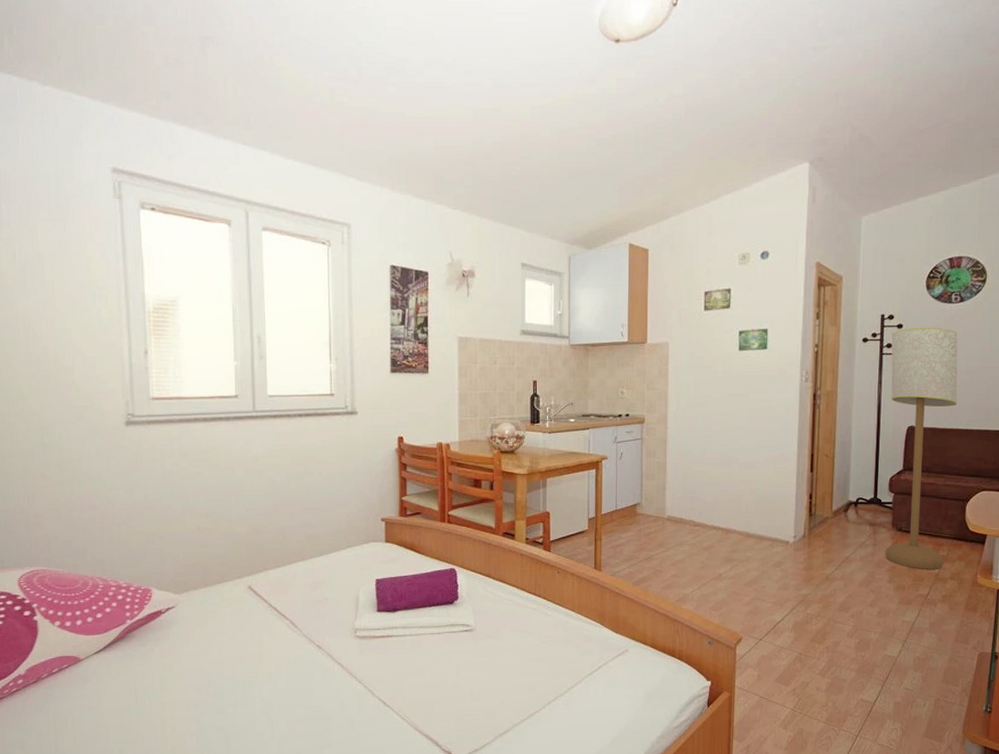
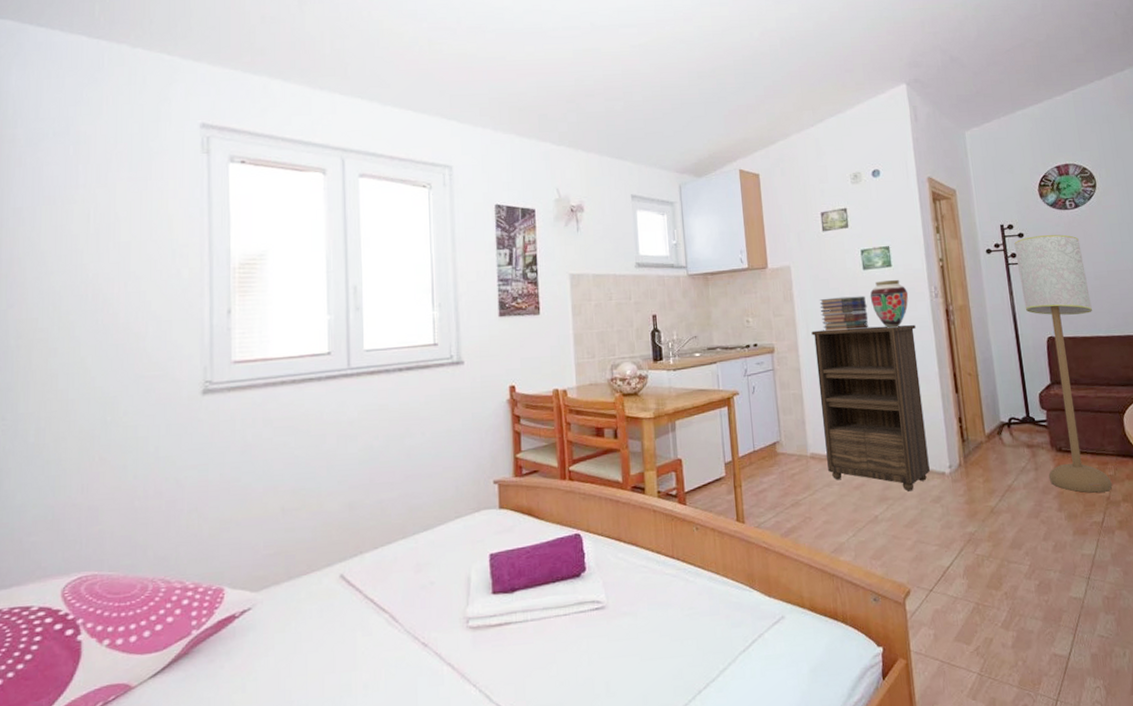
bookshelf: none [681,405,782,555] -> present [811,324,930,492]
book stack: none [692,375,738,408] -> present [819,295,869,332]
vase: none [742,361,780,408] -> present [870,279,909,328]

